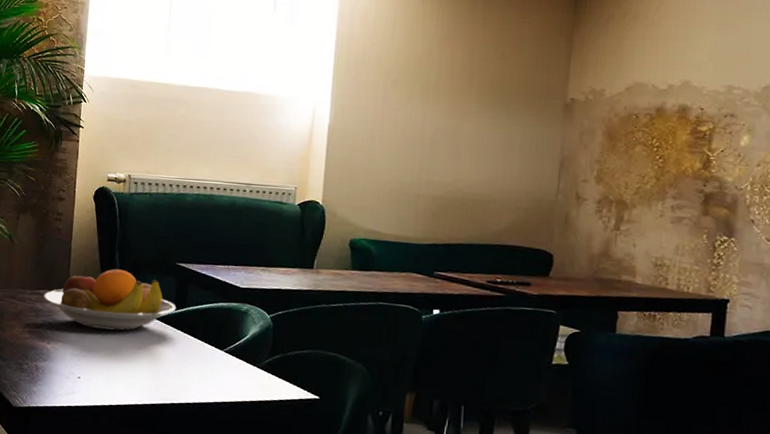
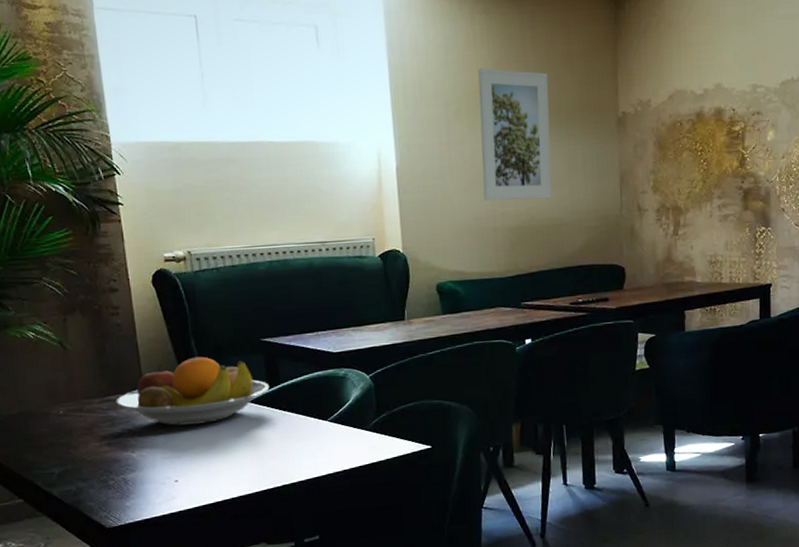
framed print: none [411,43,495,174] -> present [478,68,552,201]

